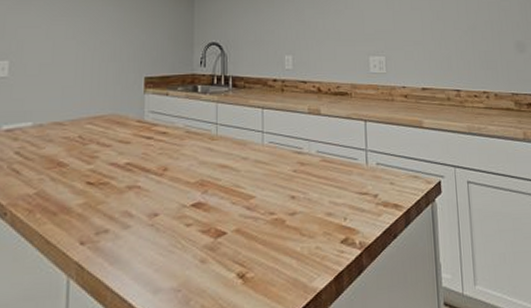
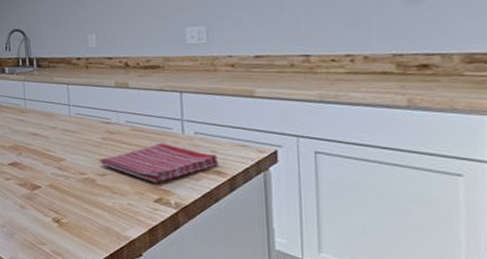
dish towel: none [289,174,397,221] -> present [99,142,219,183]

